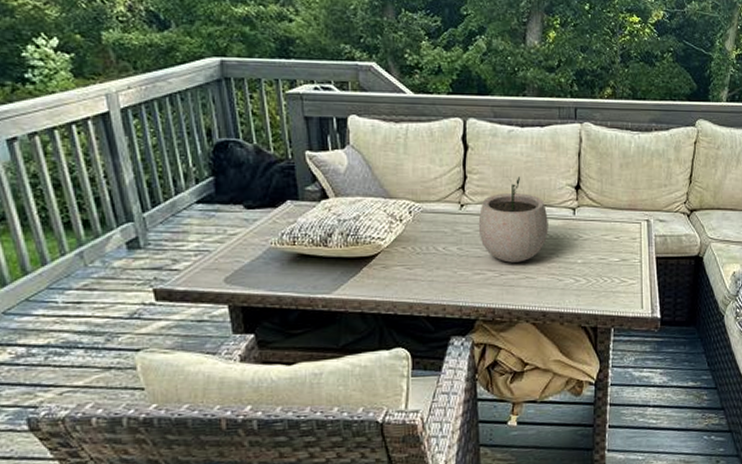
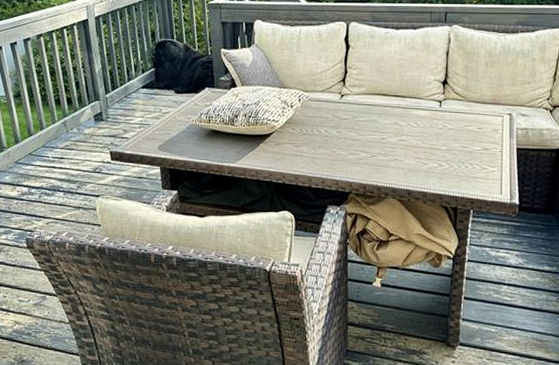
plant pot: present [478,177,548,263] -> none [355,72,417,146]

